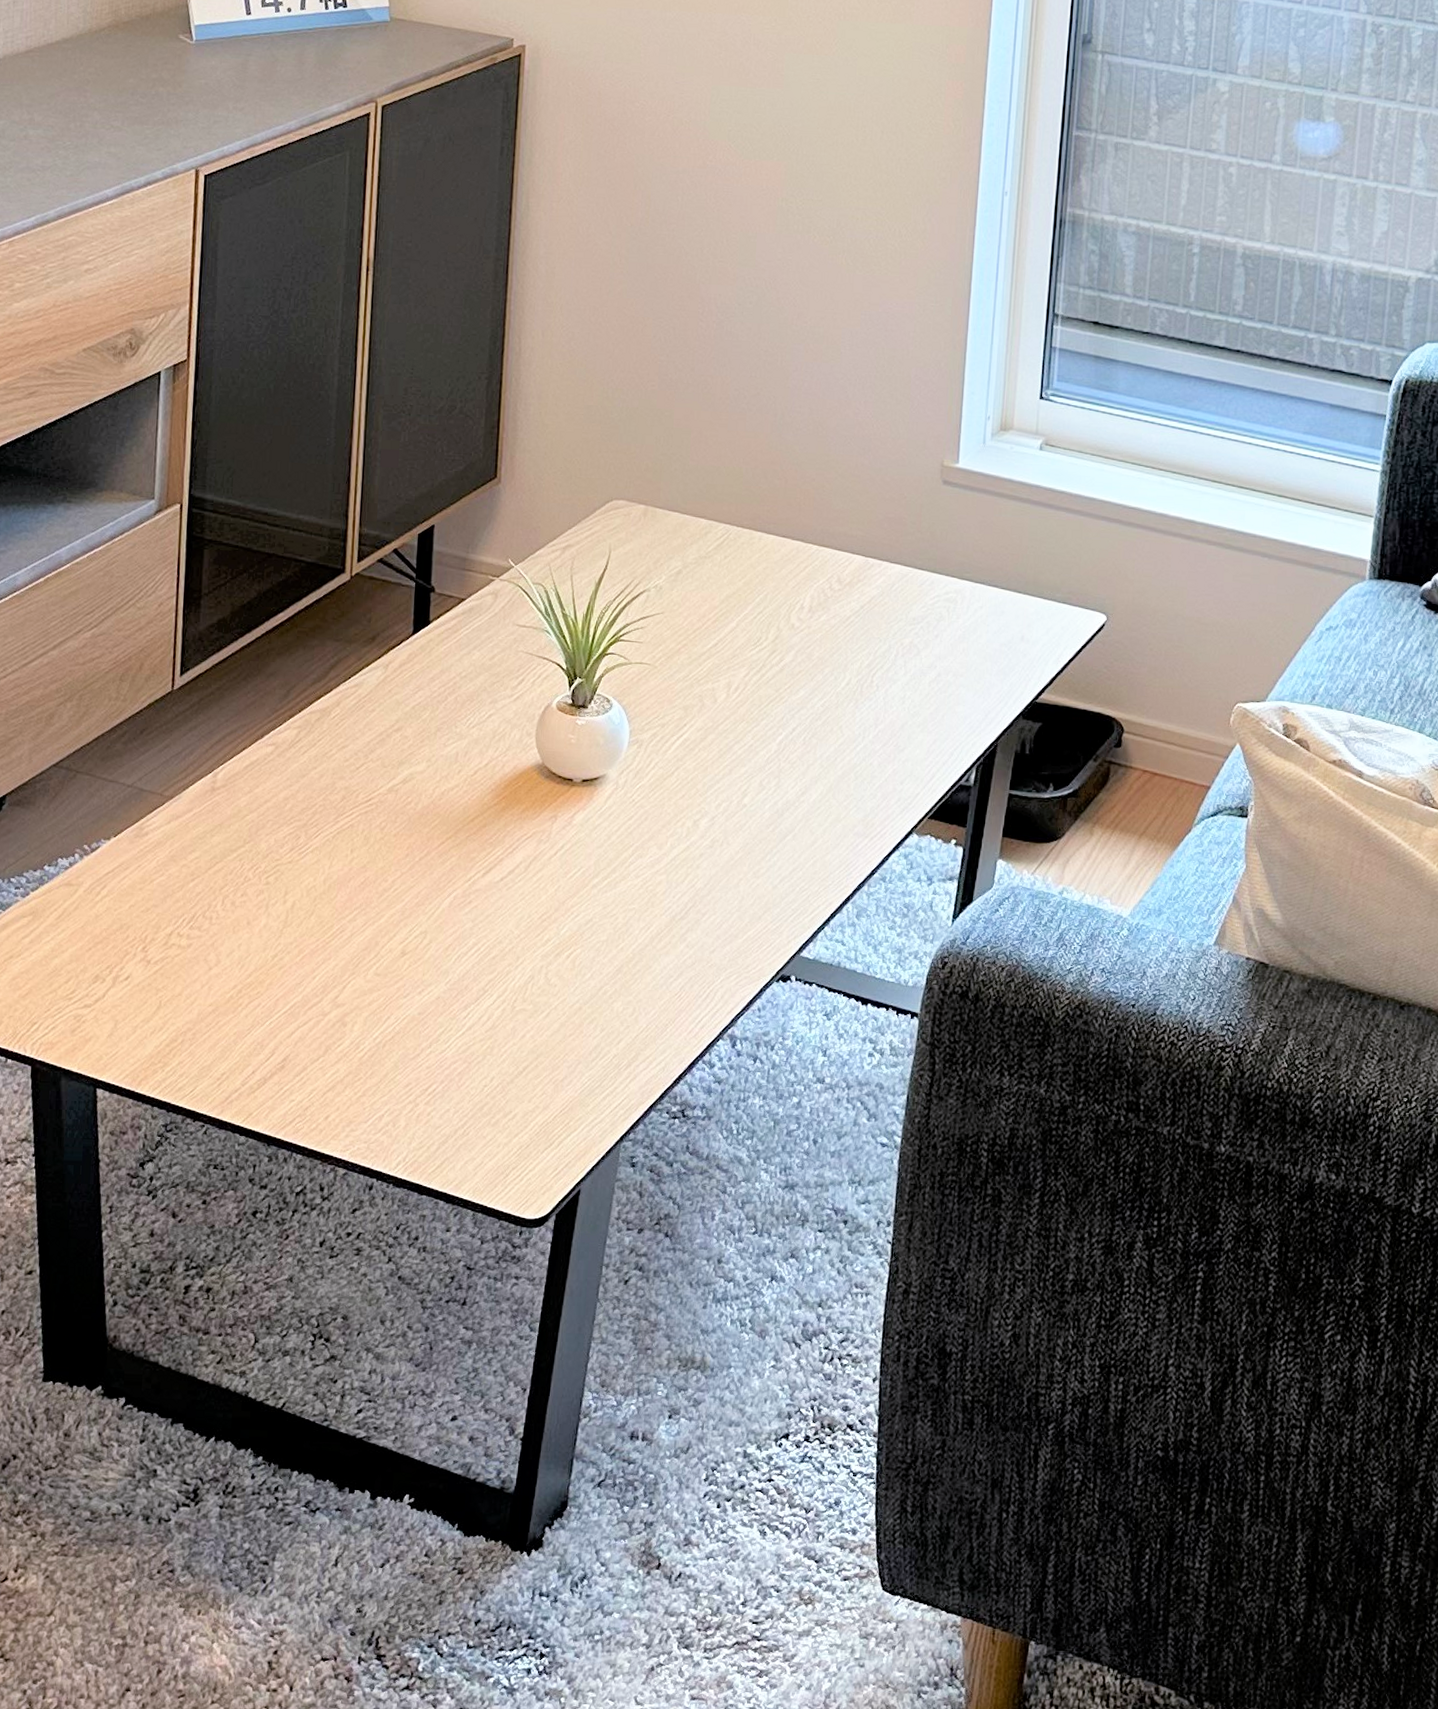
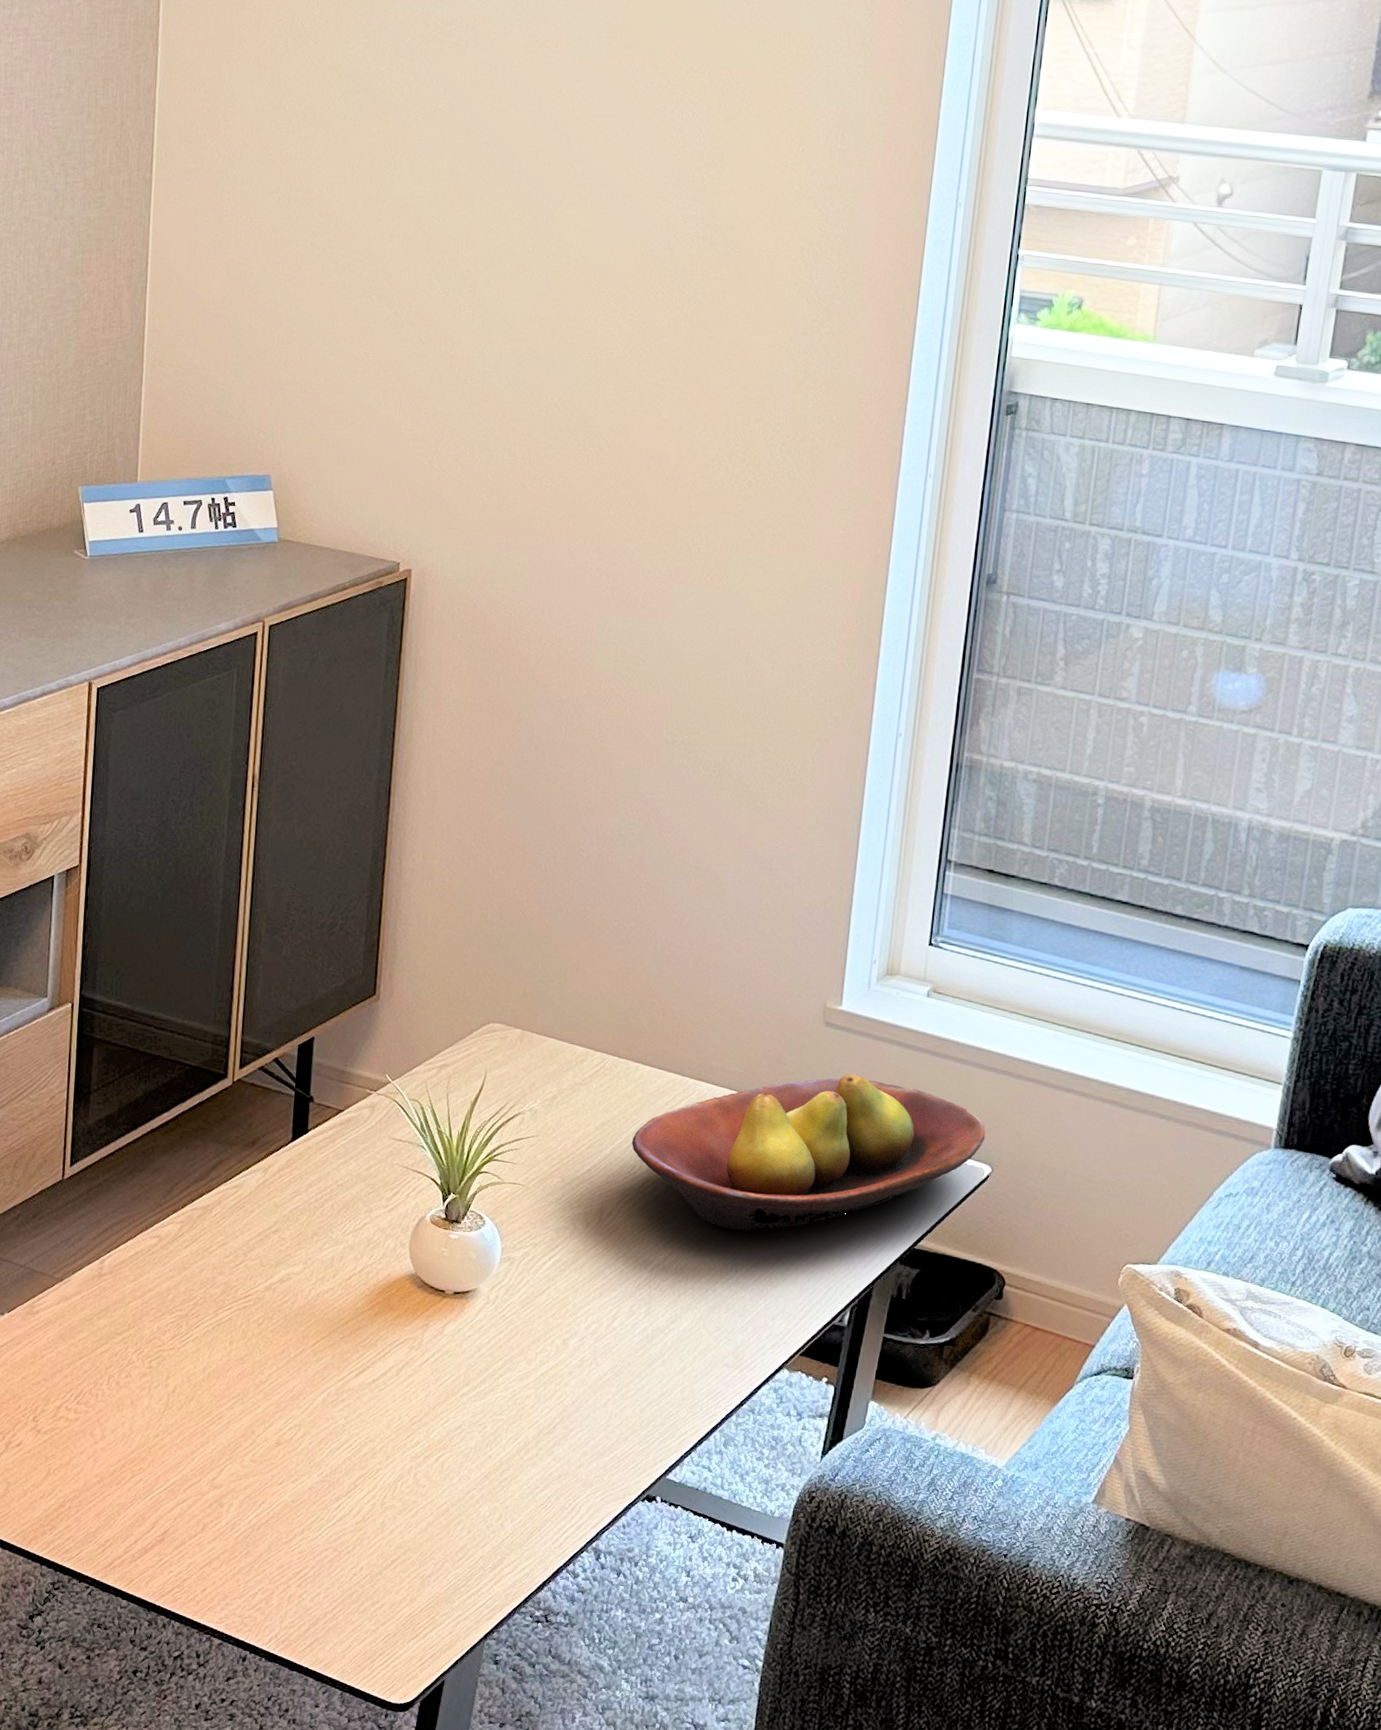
fruit bowl: none [757,531,1100,696] -> present [632,1074,986,1231]

